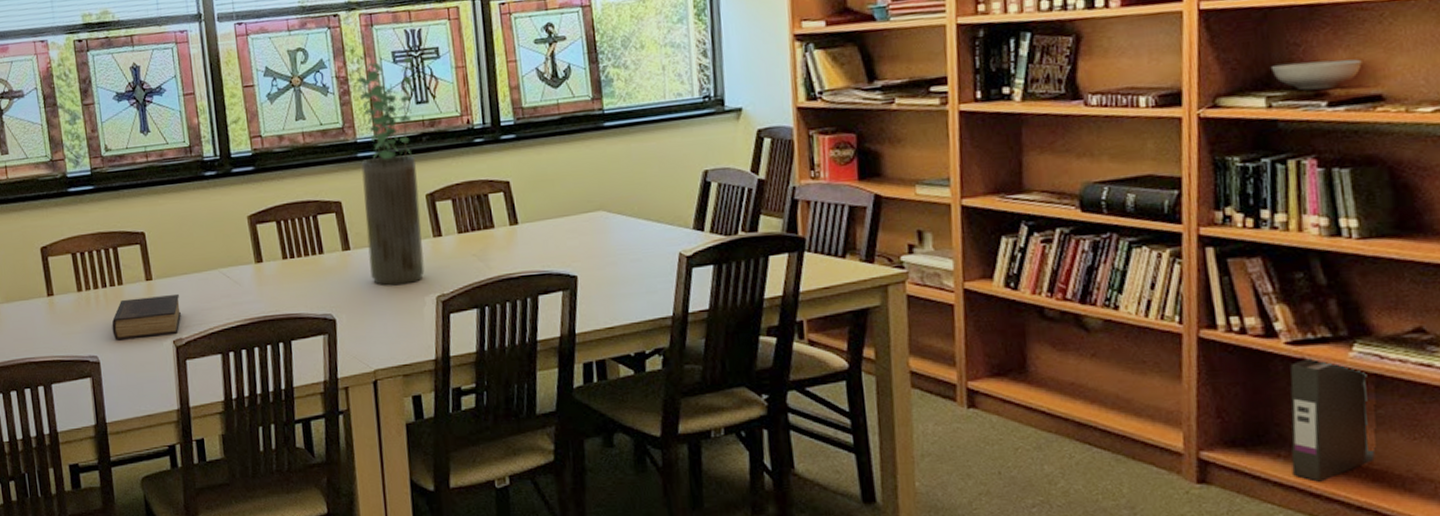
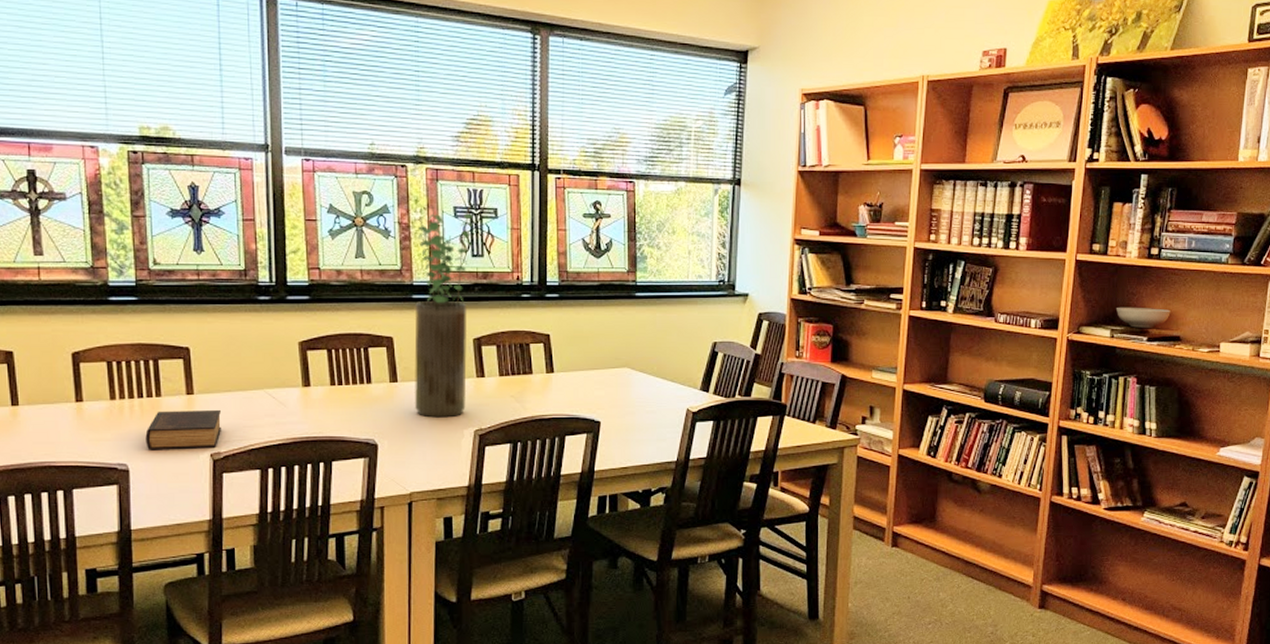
binder: present [1290,358,1375,482] -> none [1098,520,1150,609]

